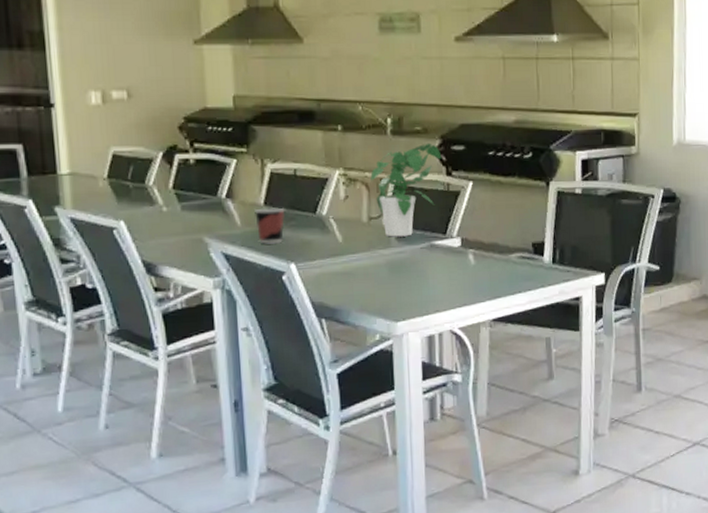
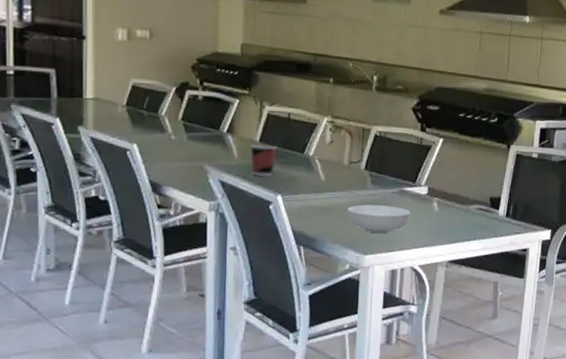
potted plant: present [370,143,442,237] -> none [354,101,418,181]
serving bowl: none [371,263,445,296] -> present [347,204,411,233]

